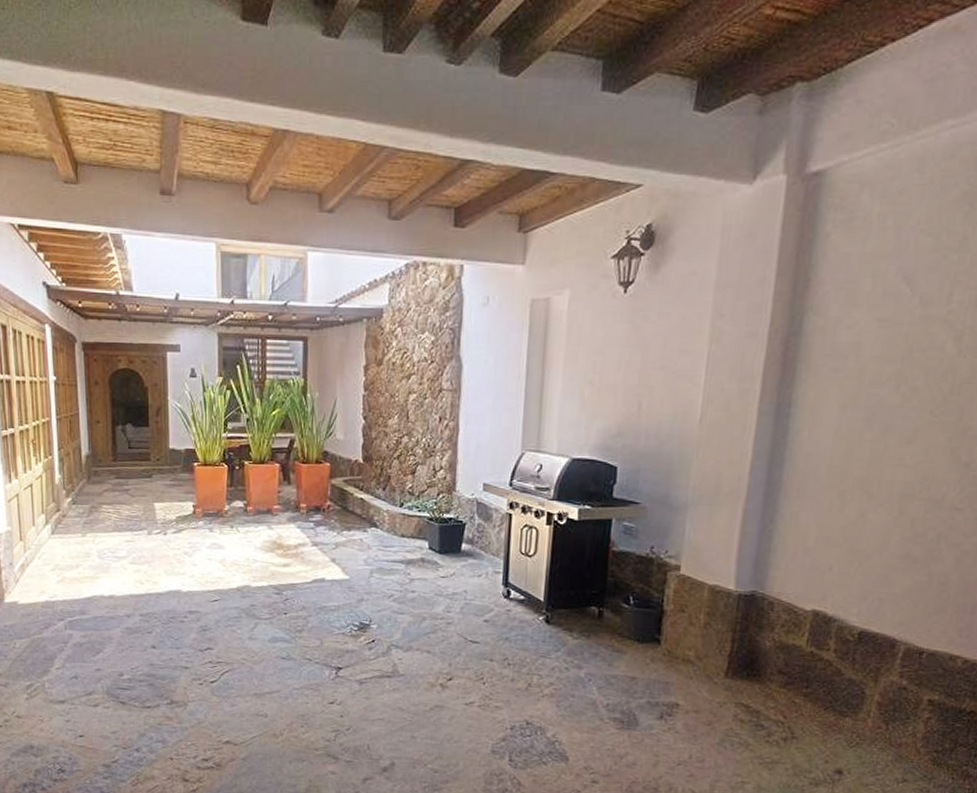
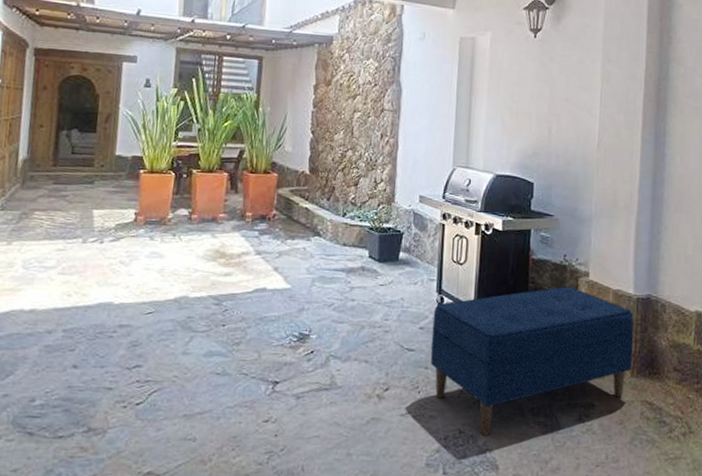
bench: none [495,580,733,728] -> present [430,286,634,436]

